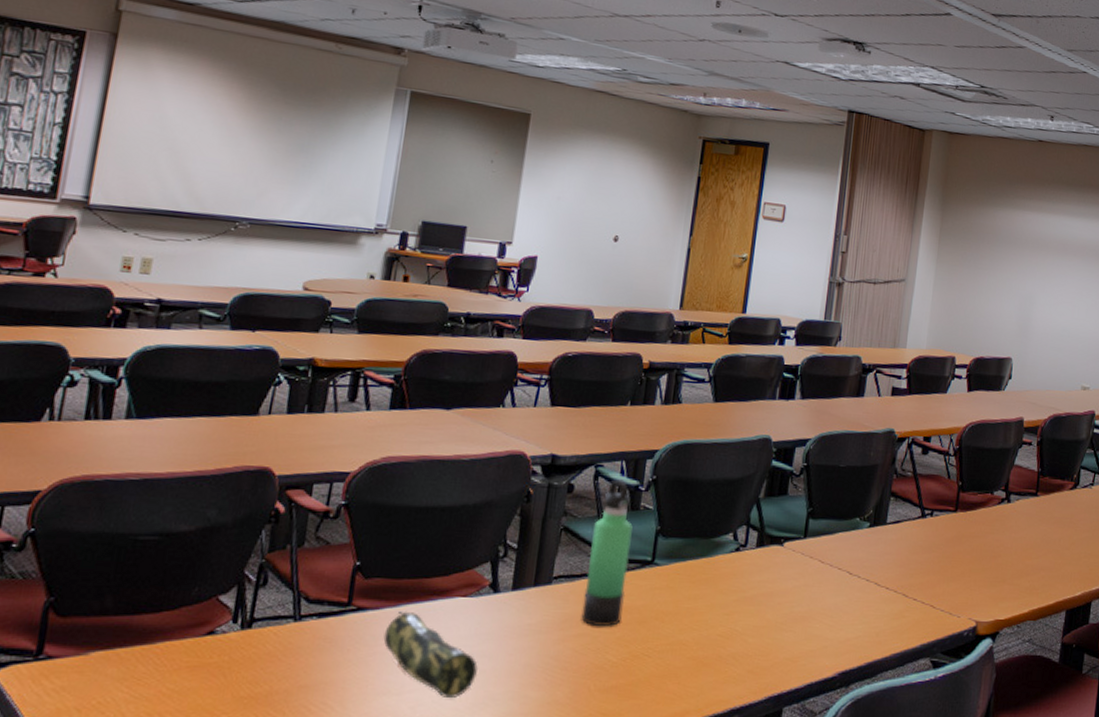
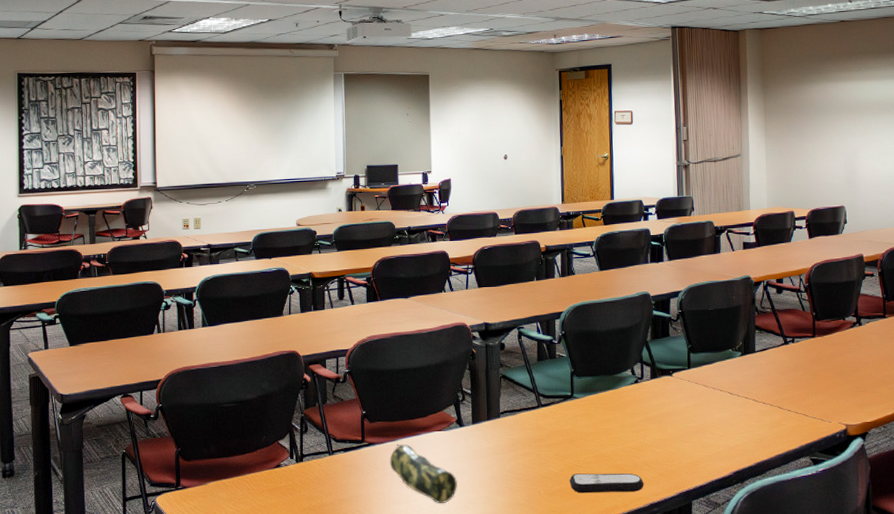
thermos bottle: present [581,479,633,628] -> none [524,336,556,447]
remote control: none [631,665,727,693] -> present [569,473,644,494]

